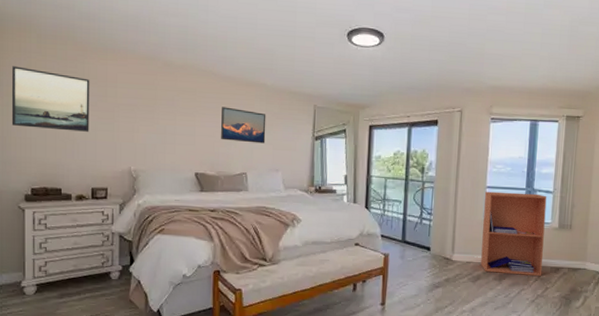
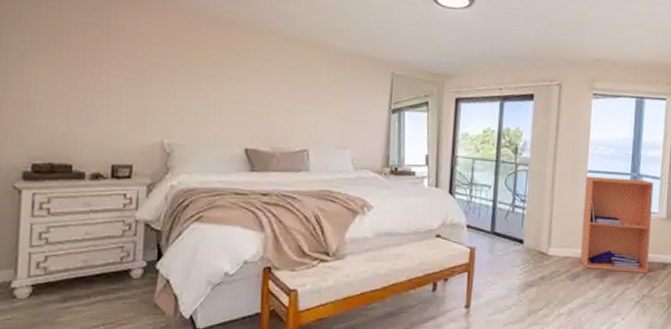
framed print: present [11,66,90,132] -> none [10,13,116,96]
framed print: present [221,107,266,144] -> none [278,71,335,116]

